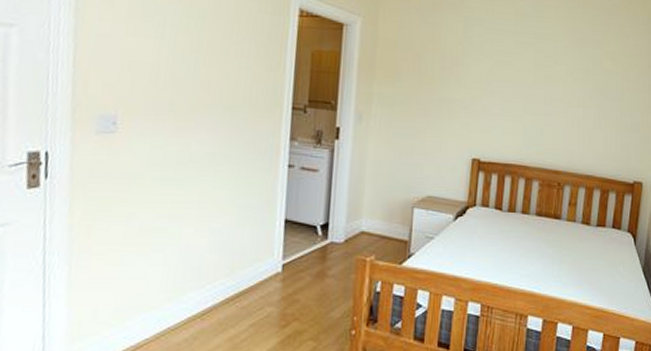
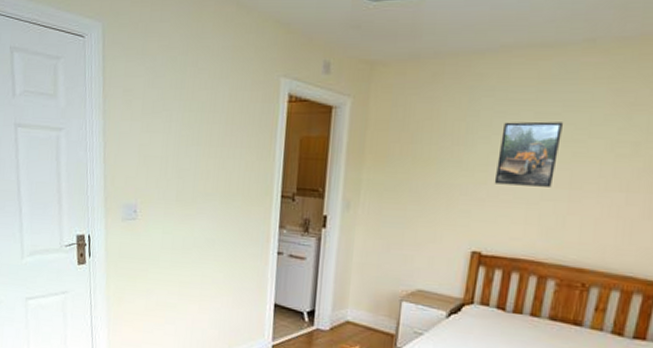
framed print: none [487,48,535,103] -> present [494,121,563,187]

